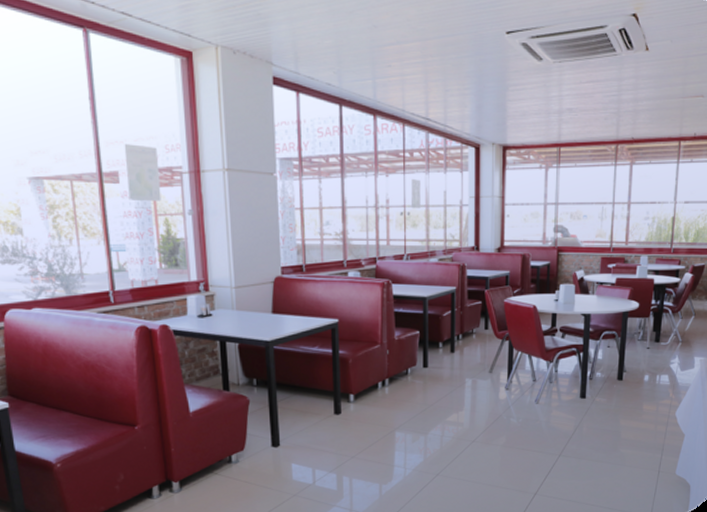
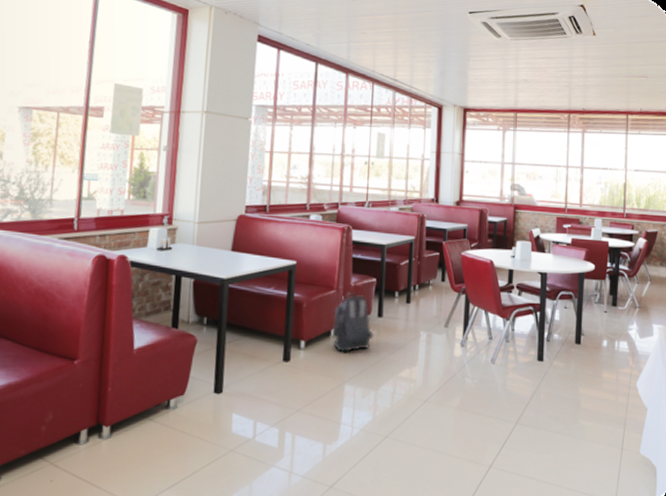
backpack: none [380,346,420,403] -> present [332,292,374,353]

